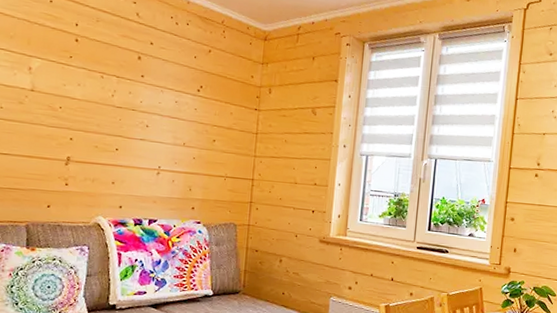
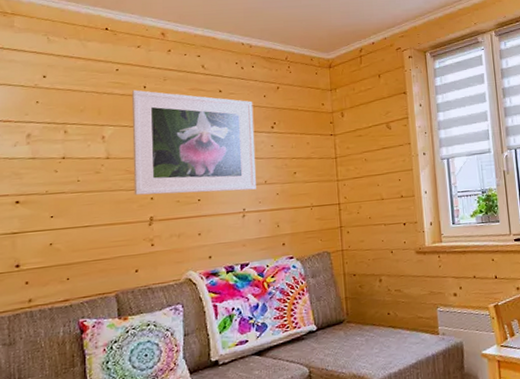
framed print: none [54,25,183,151] -> present [131,90,256,196]

